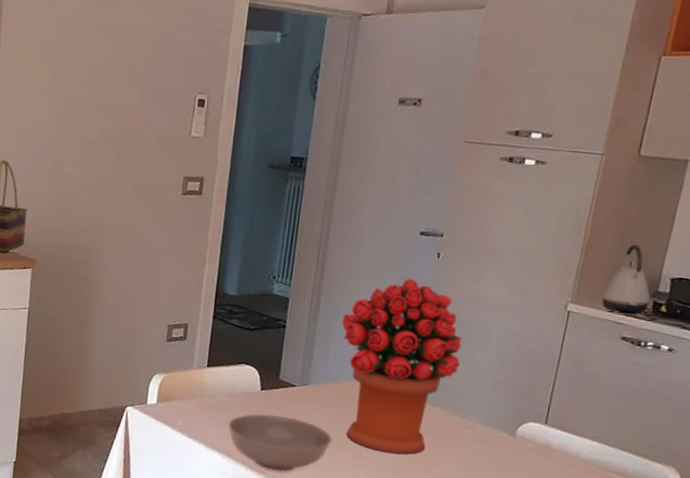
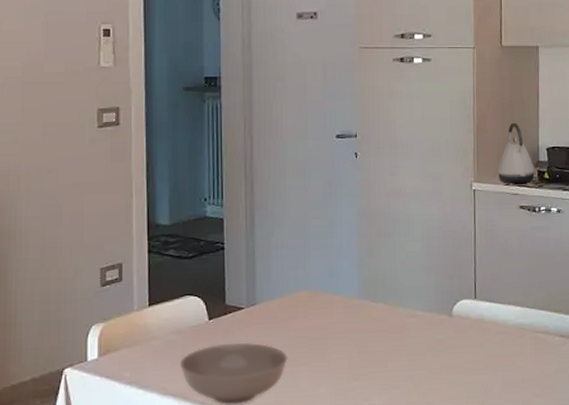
bouquet: present [342,279,463,455] -> none [278,181,393,359]

